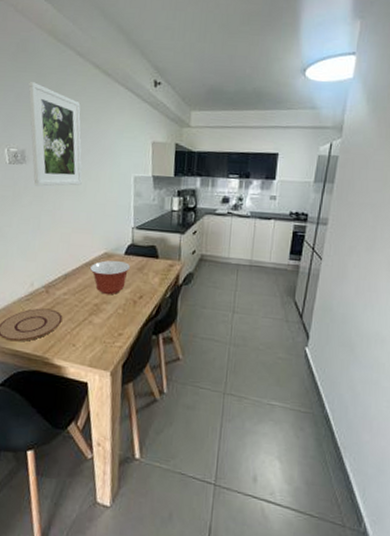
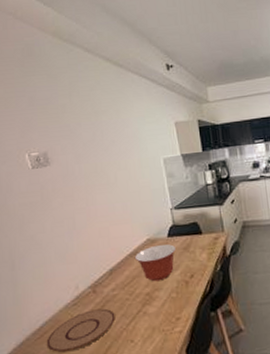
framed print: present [28,82,83,186] -> none [40,84,112,186]

